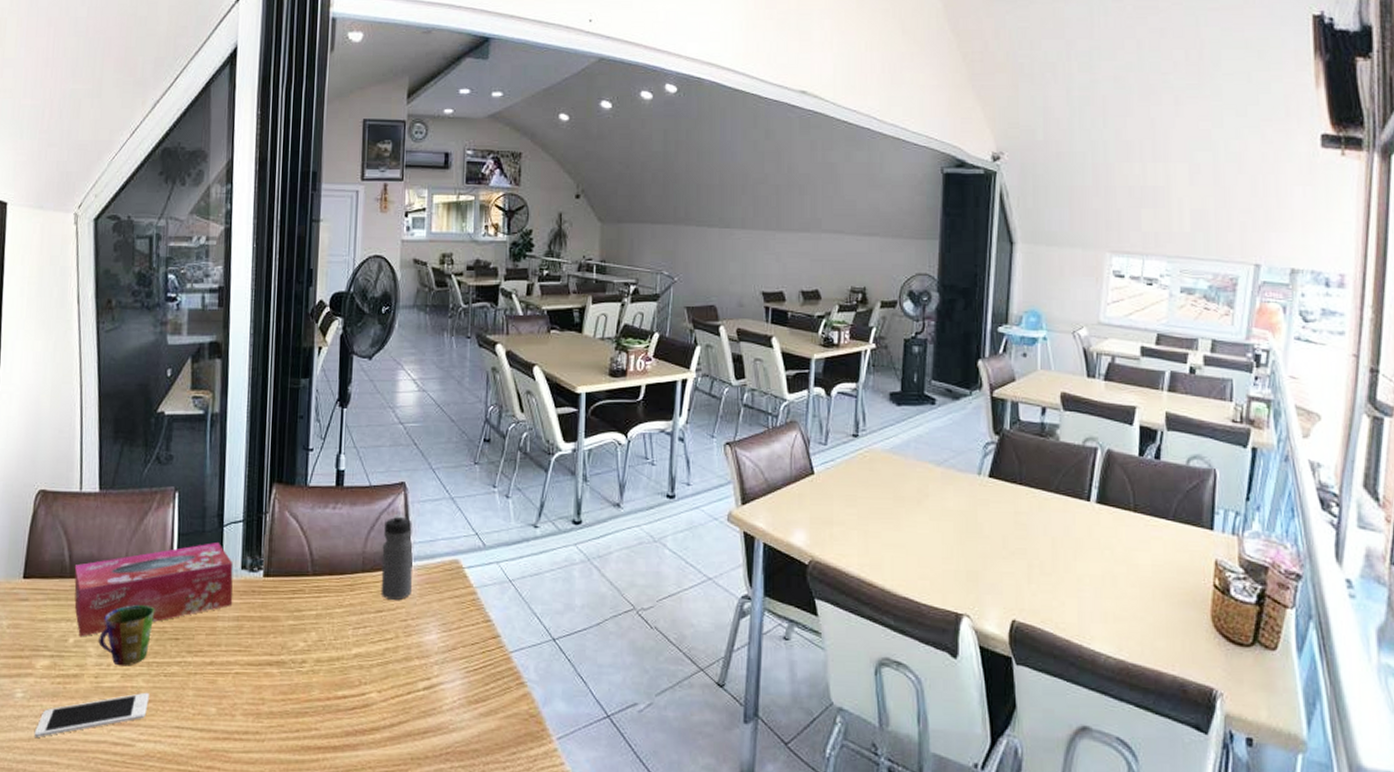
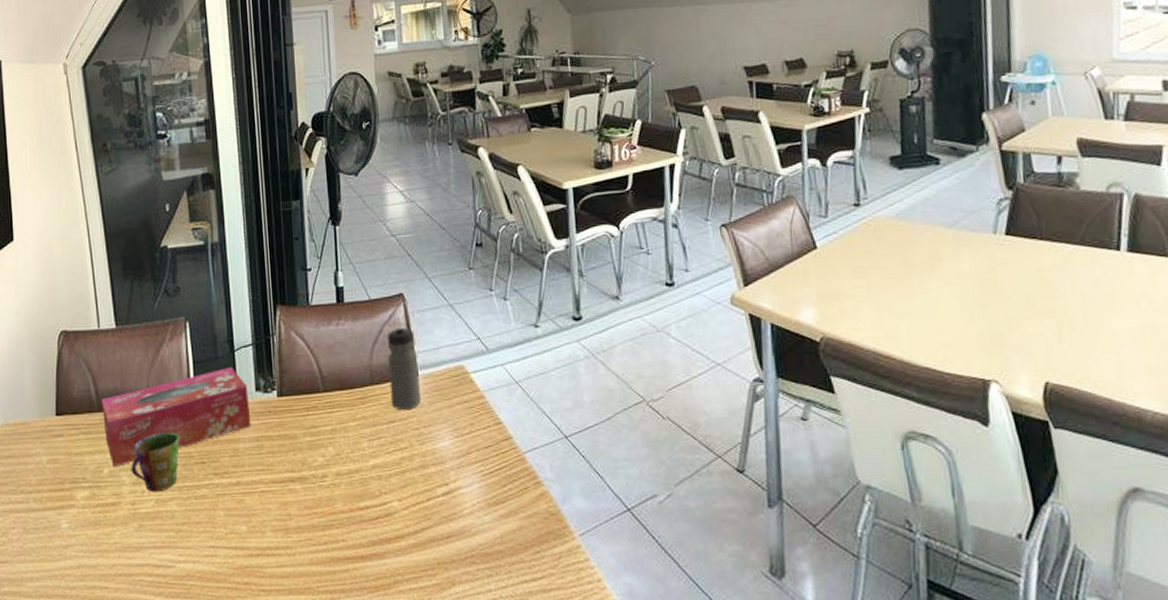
cell phone: present [34,692,149,737] -> none [82,515,183,564]

